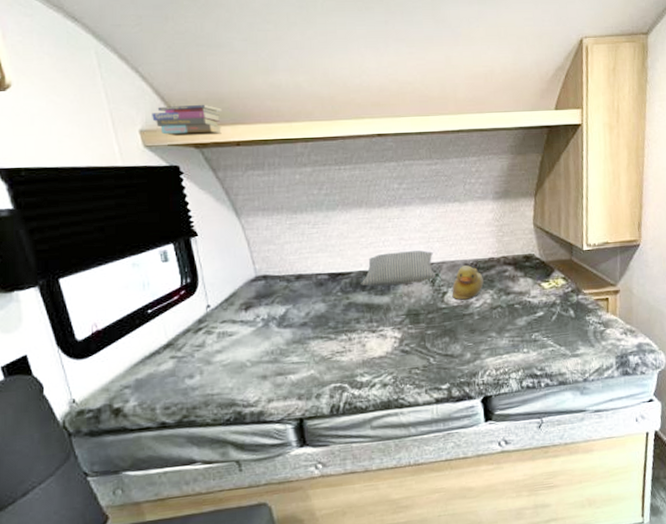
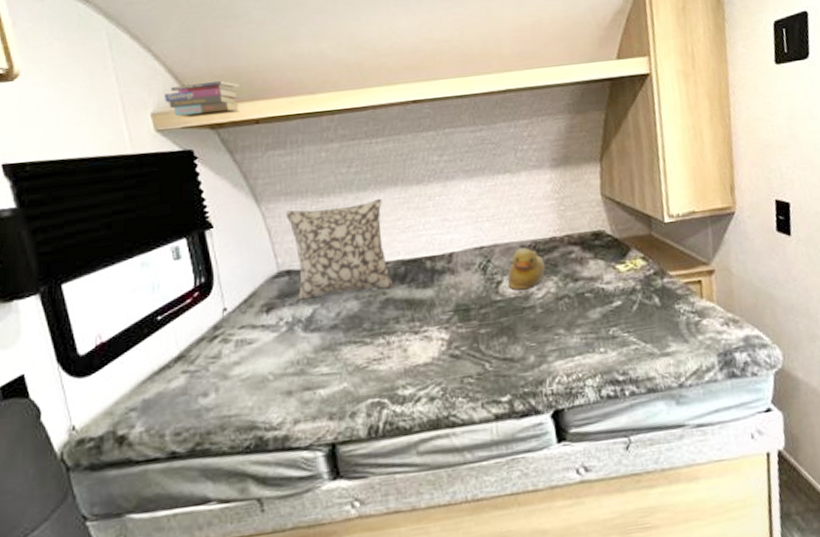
pillow: none [262,217,356,301] -> present [285,198,394,300]
pillow: present [360,250,436,287] -> none [399,232,488,278]

